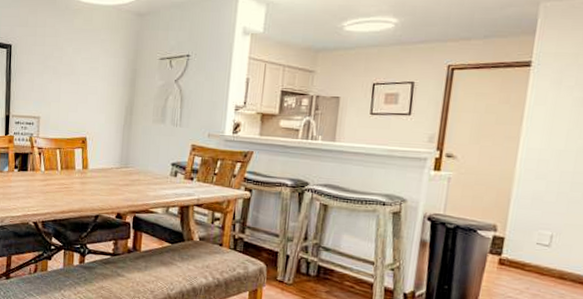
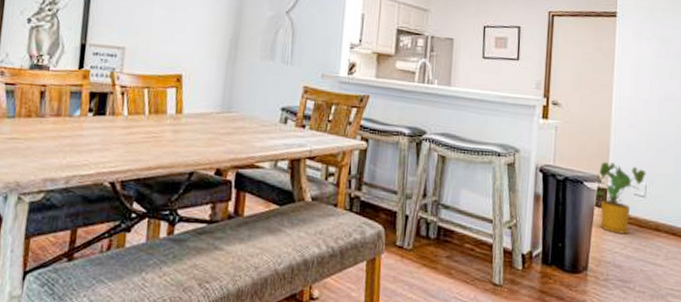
house plant: none [490,212,553,281] -> present [595,162,646,234]

